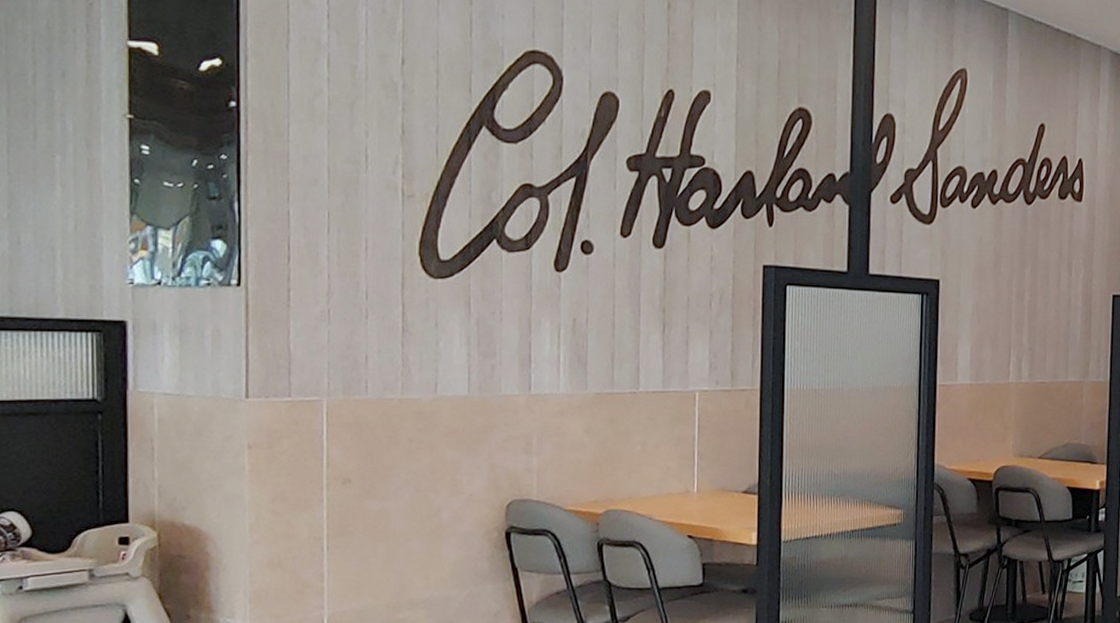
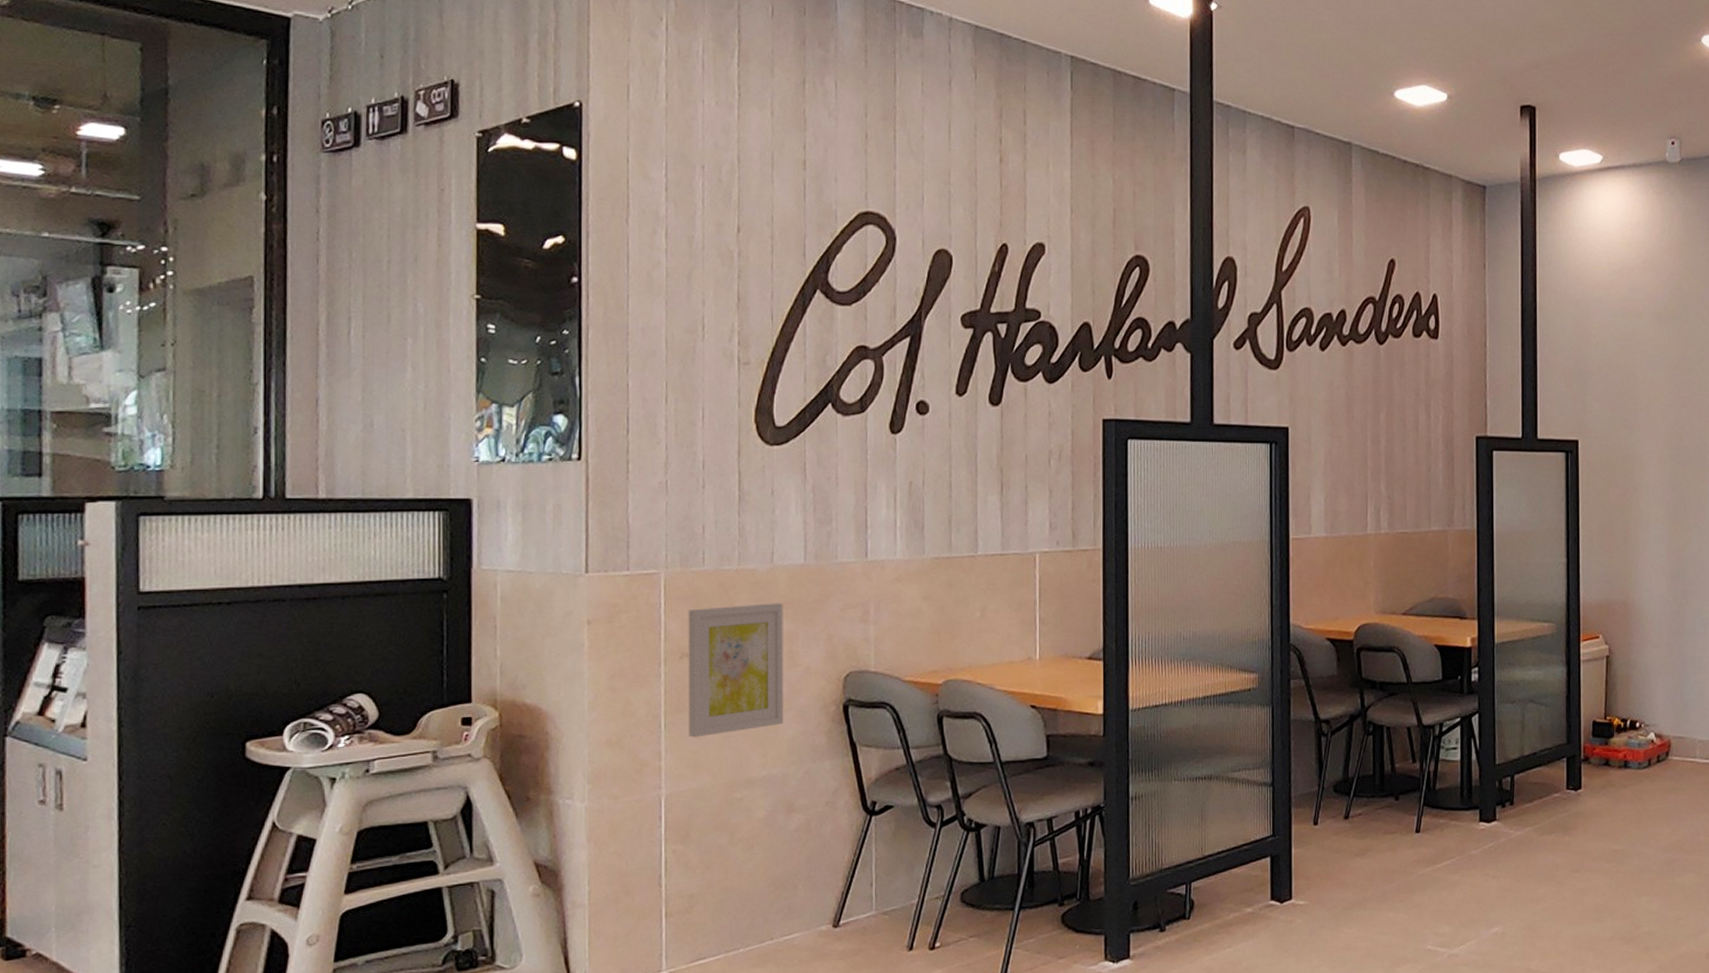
wall art: none [351,432,447,560] -> present [688,603,784,738]

